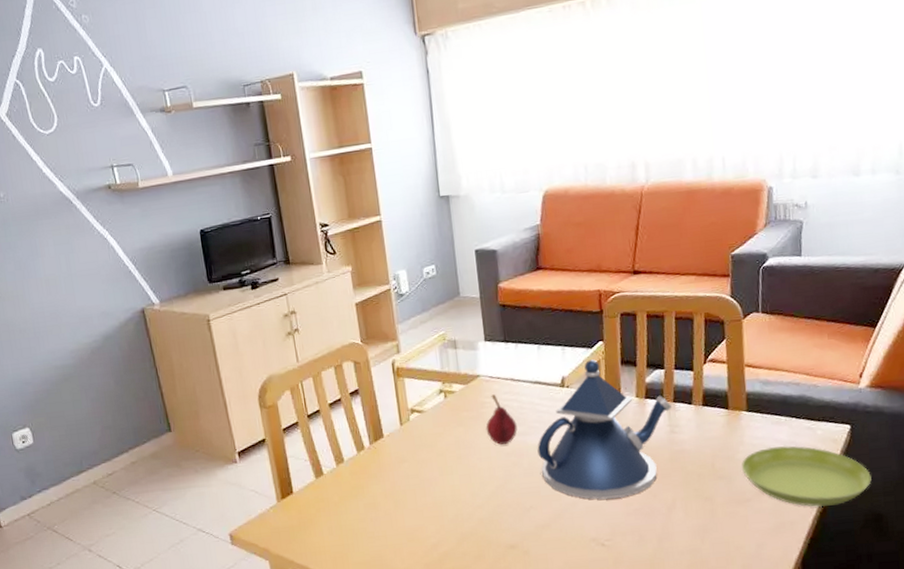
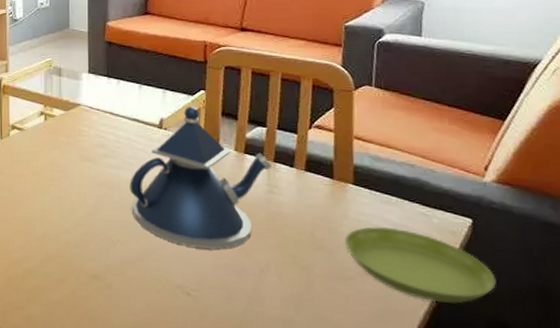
fruit: present [485,394,518,446] -> none [81,124,112,175]

